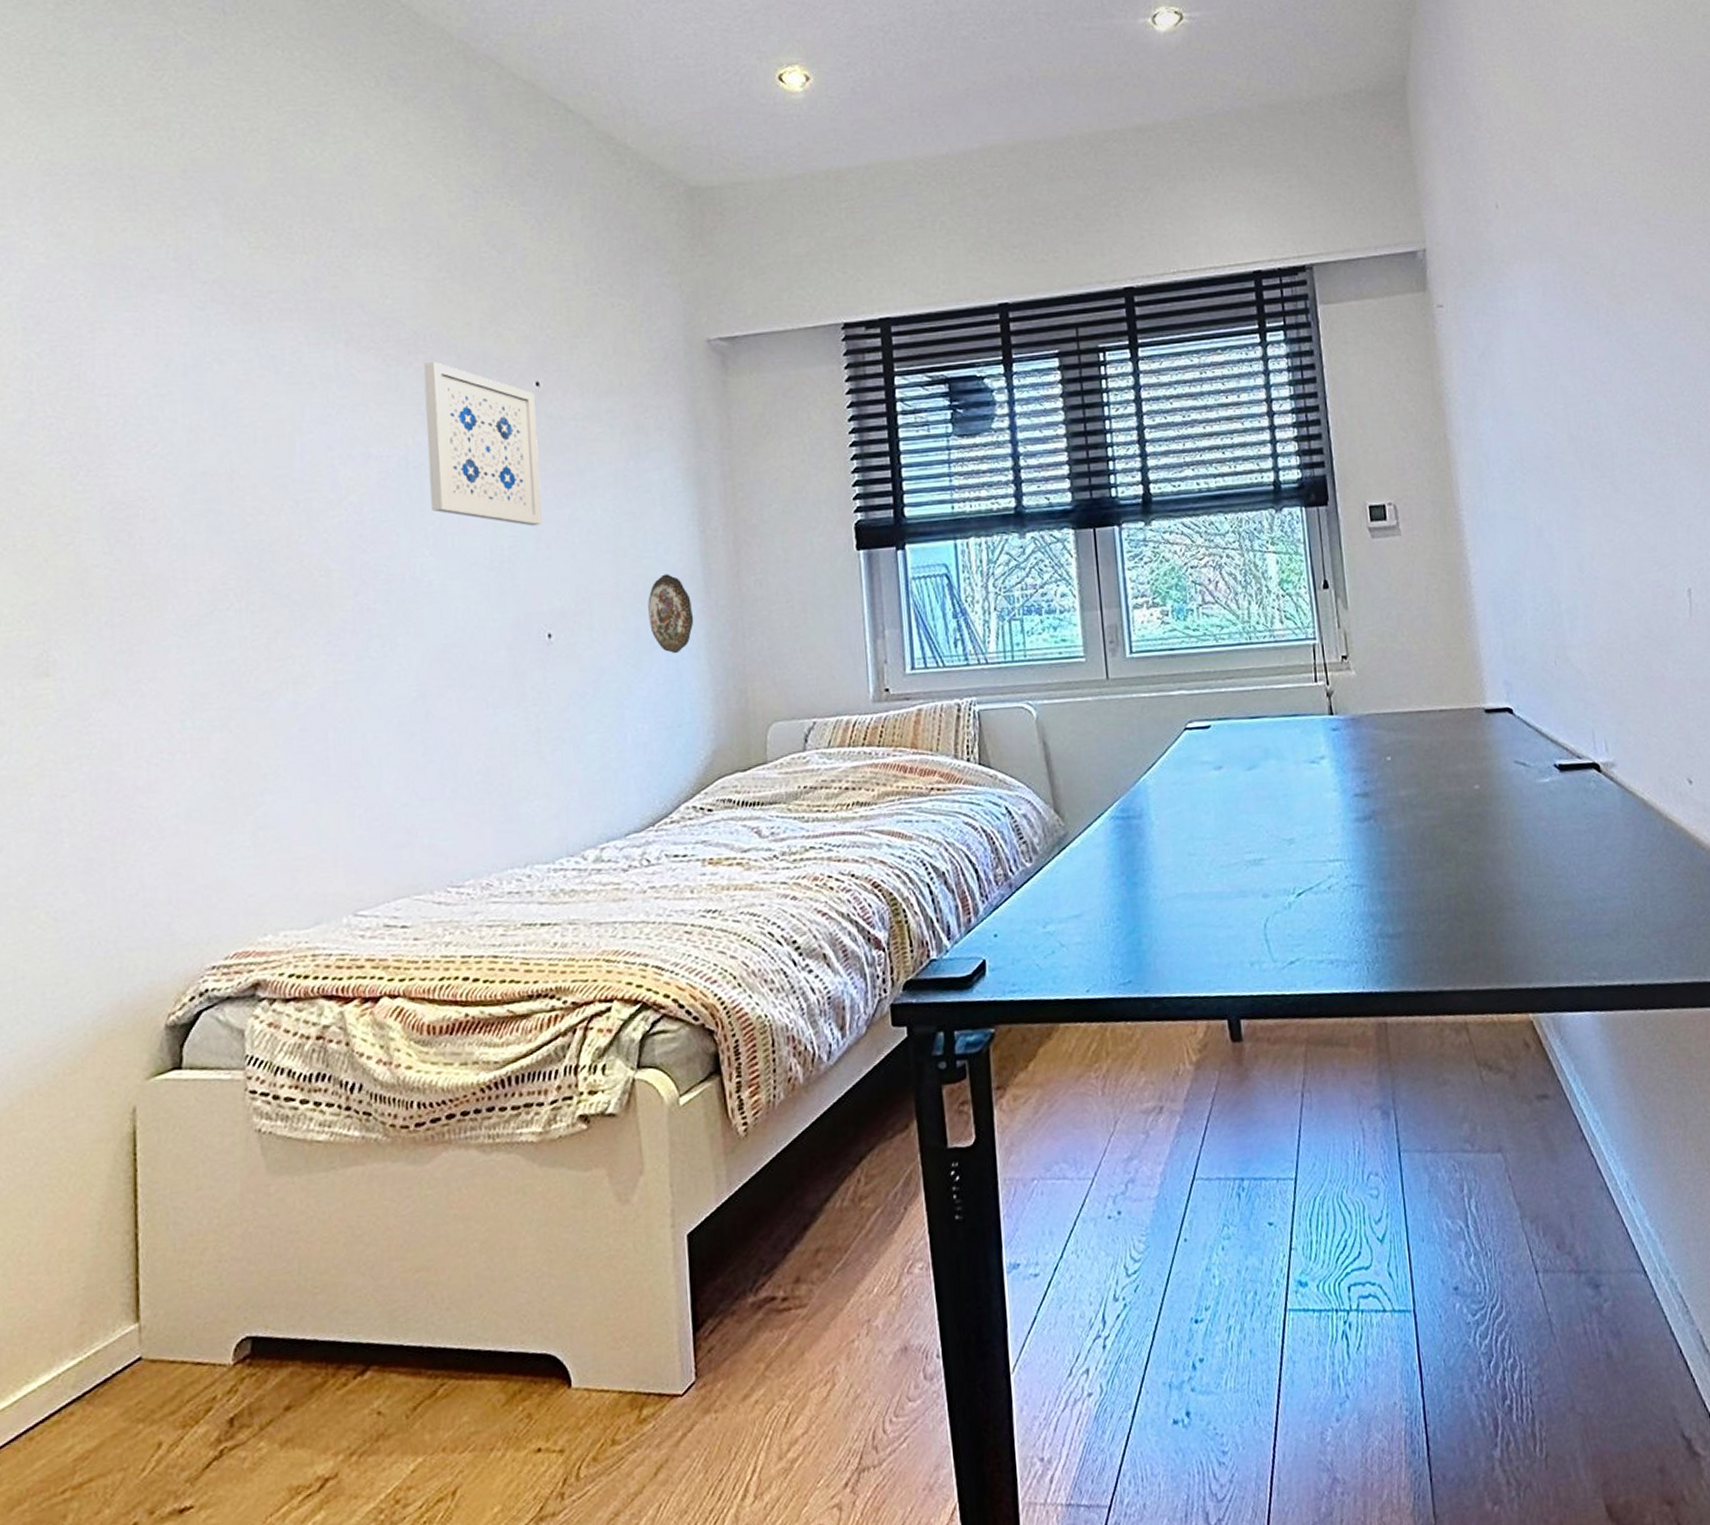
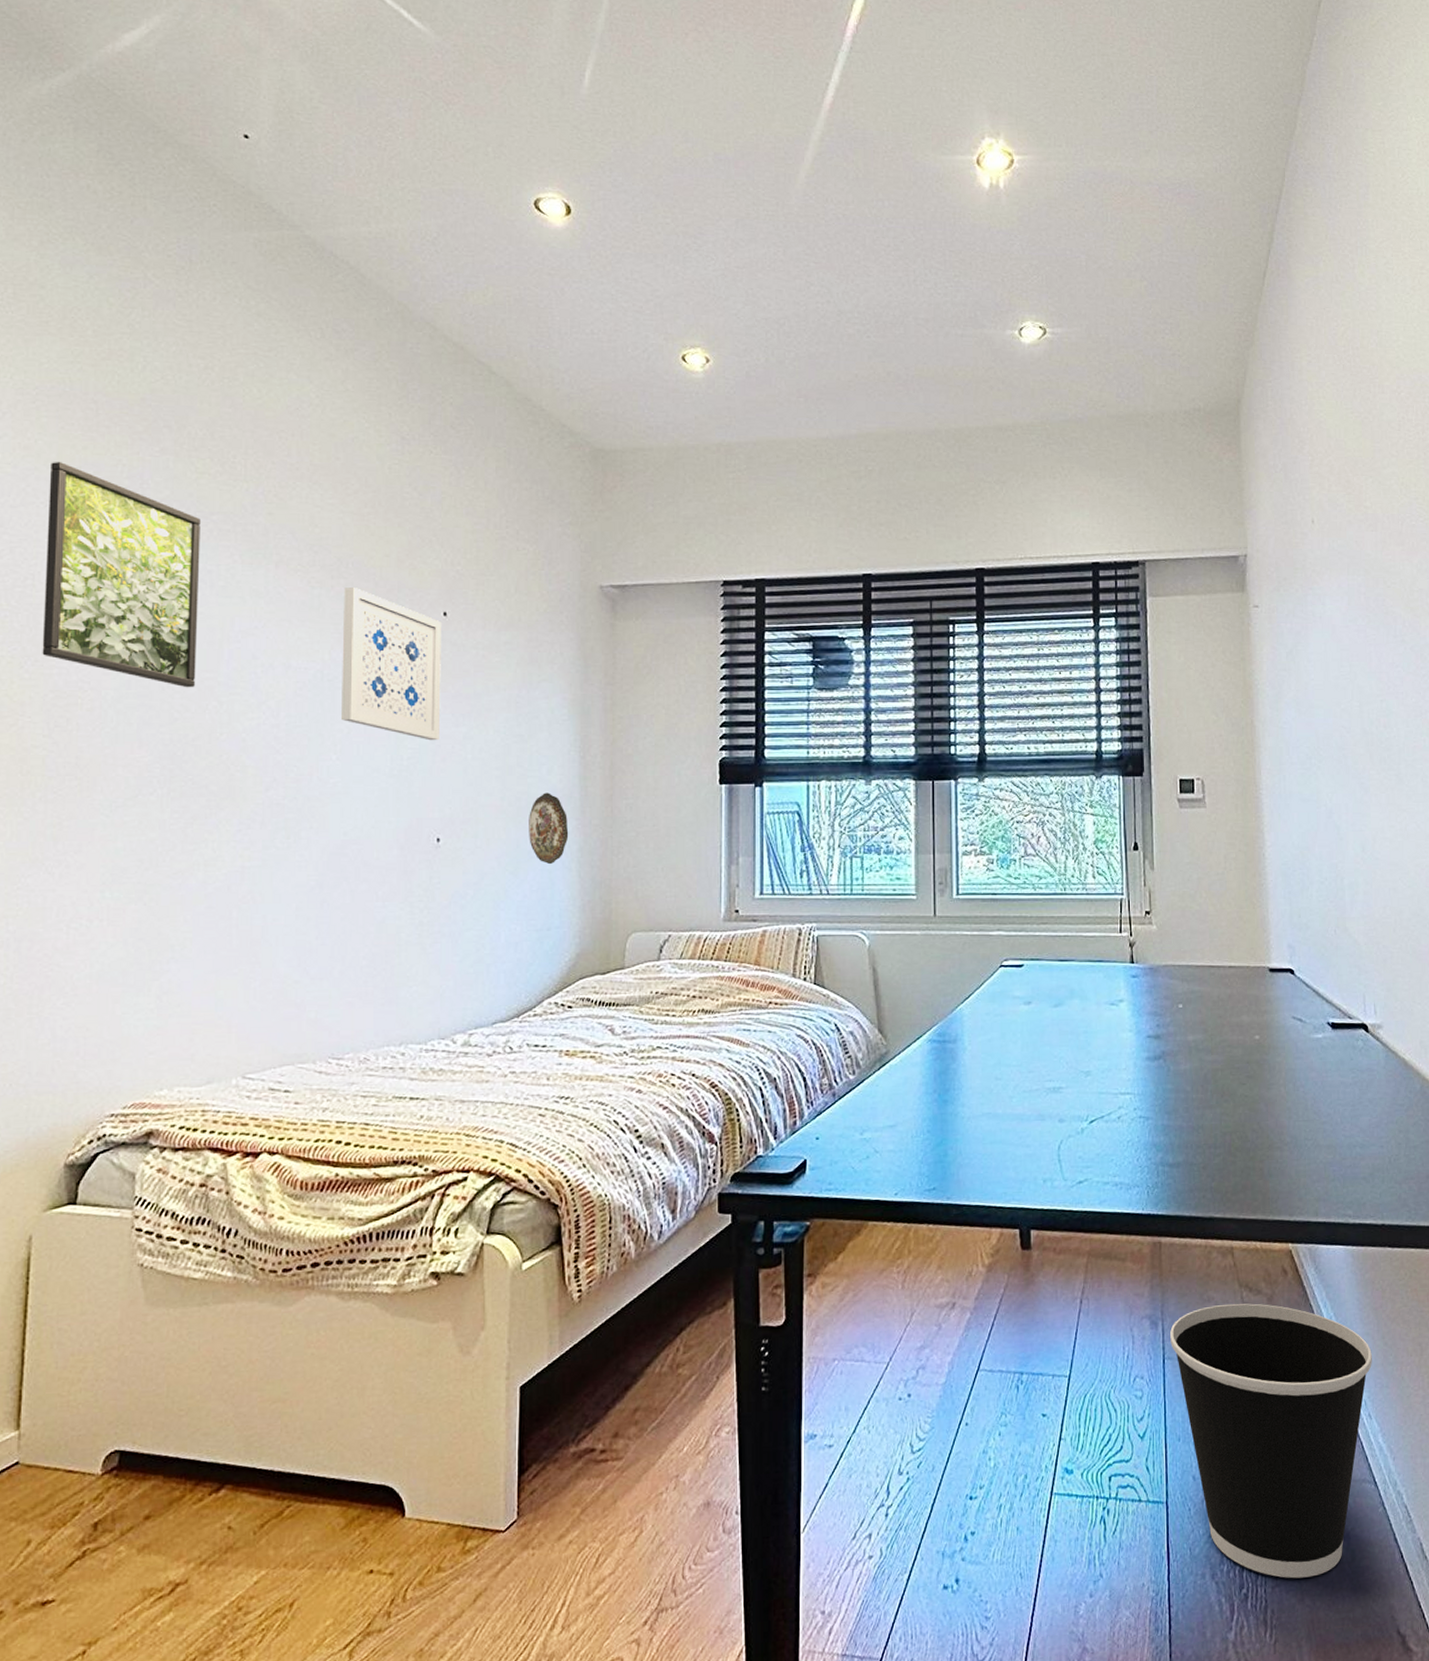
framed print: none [87,248,267,488] -> present [42,462,201,688]
wastebasket: none [1404,1083,1632,1385] -> present [1170,1303,1372,1579]

